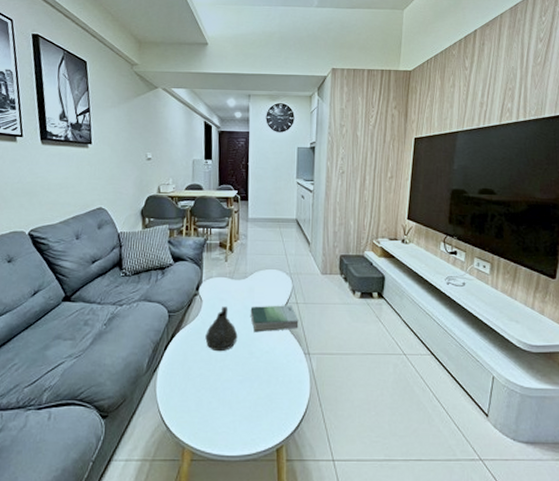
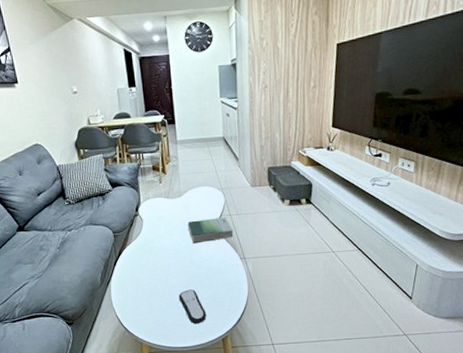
teapot: present [205,306,238,352] -> none [149,223,179,263]
remote control: none [232,385,262,429] -> present [178,289,207,324]

